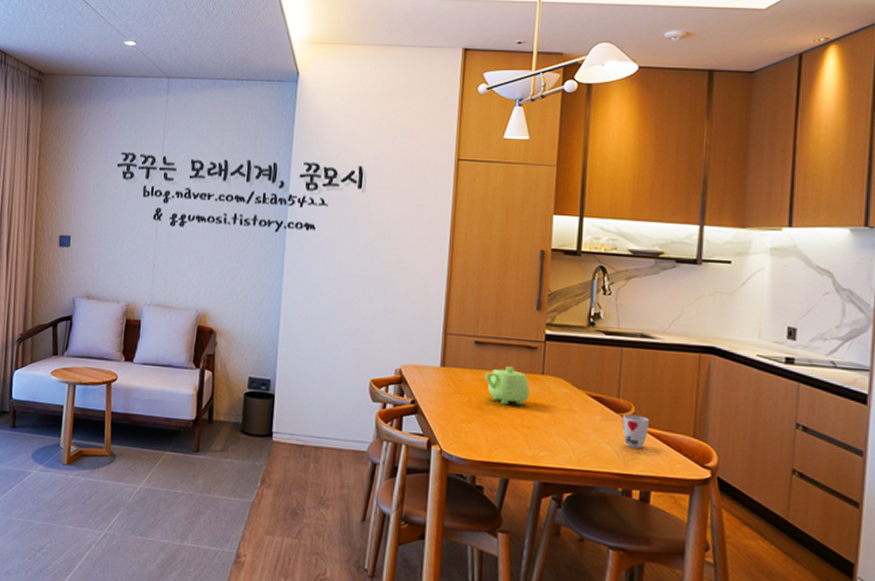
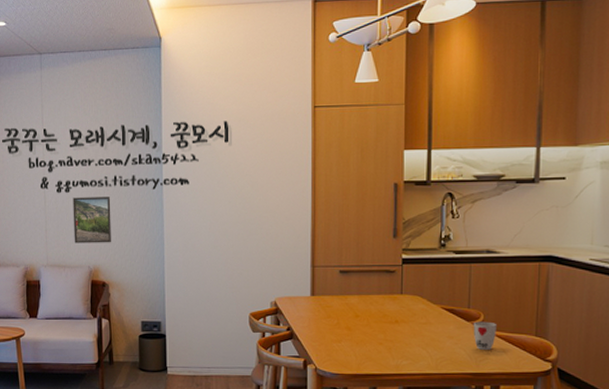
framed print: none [183,232,228,286] -> present [73,197,111,243]
teapot: present [484,366,530,406] -> none [350,290,391,324]

